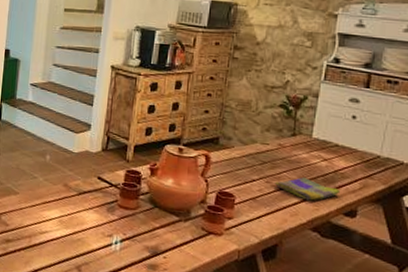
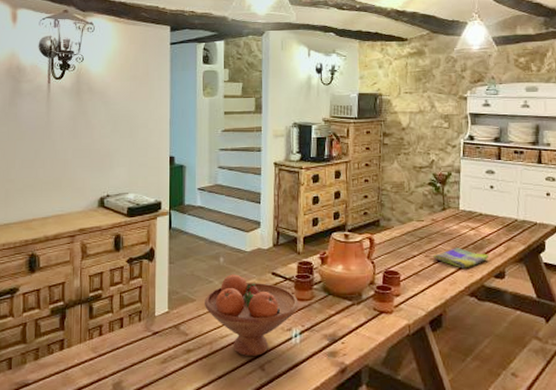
fruit bowl: none [27,173,123,257] -> present [205,274,299,356]

